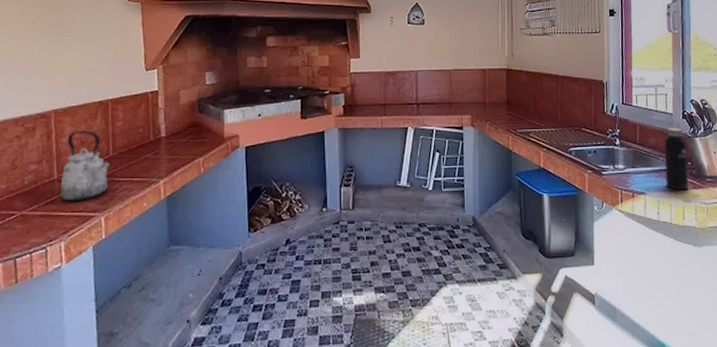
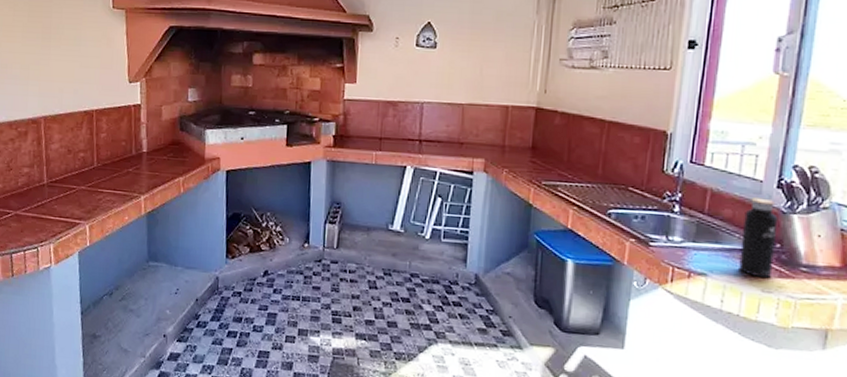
kettle: present [60,131,113,202] -> none [50,139,97,208]

